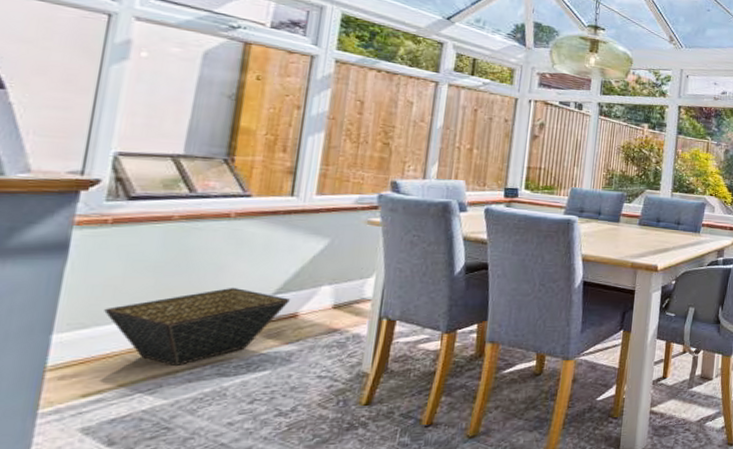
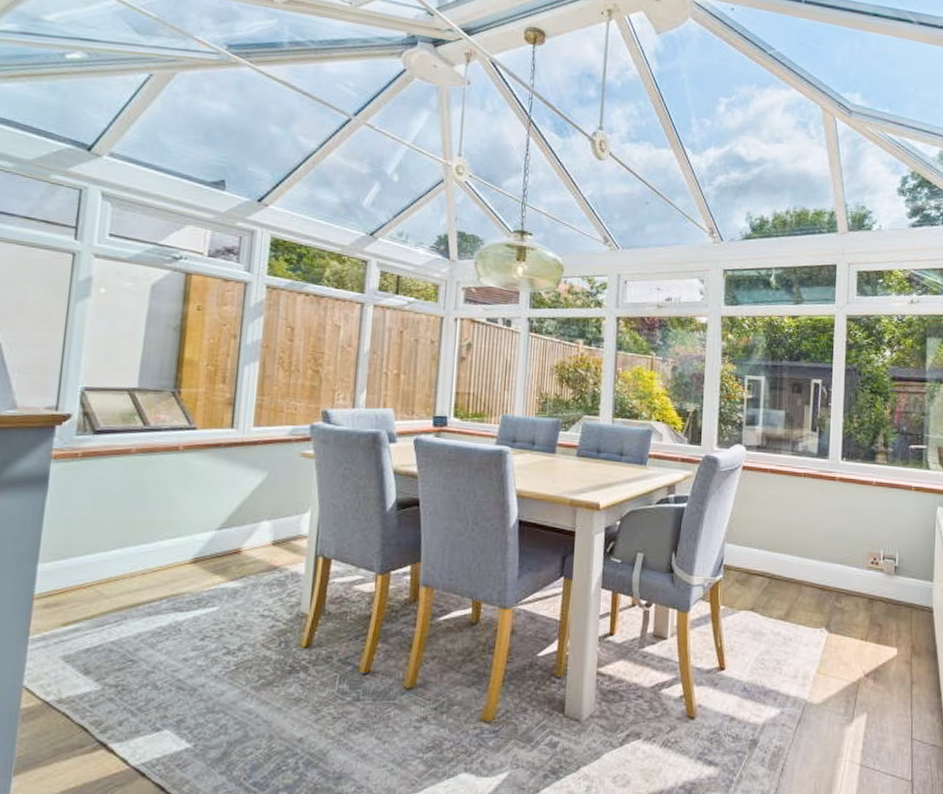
basket: present [104,287,290,367] -> none [78,521,233,600]

